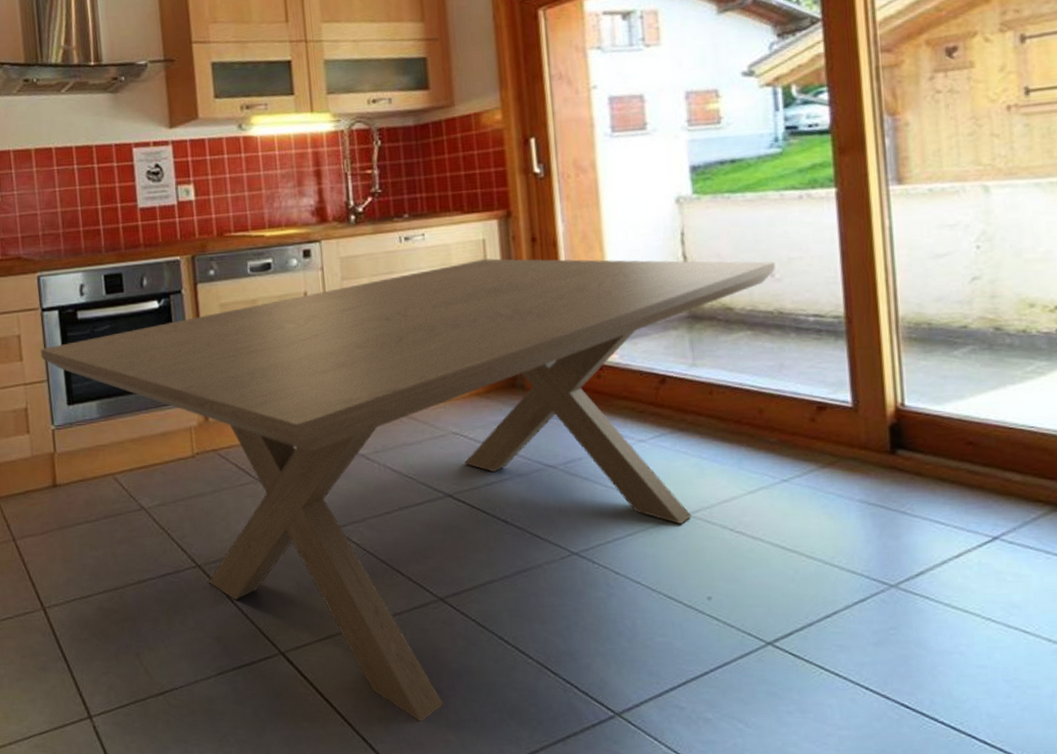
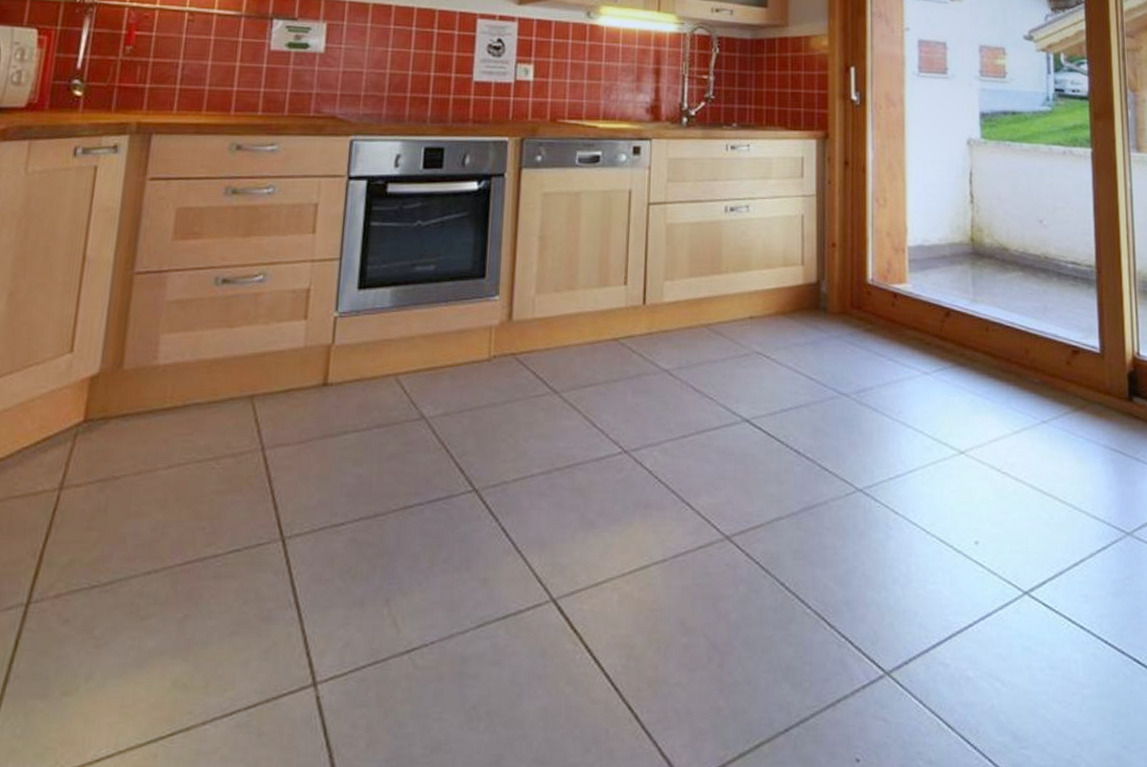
dining table: present [40,258,775,723] -> none [337,176,1043,686]

